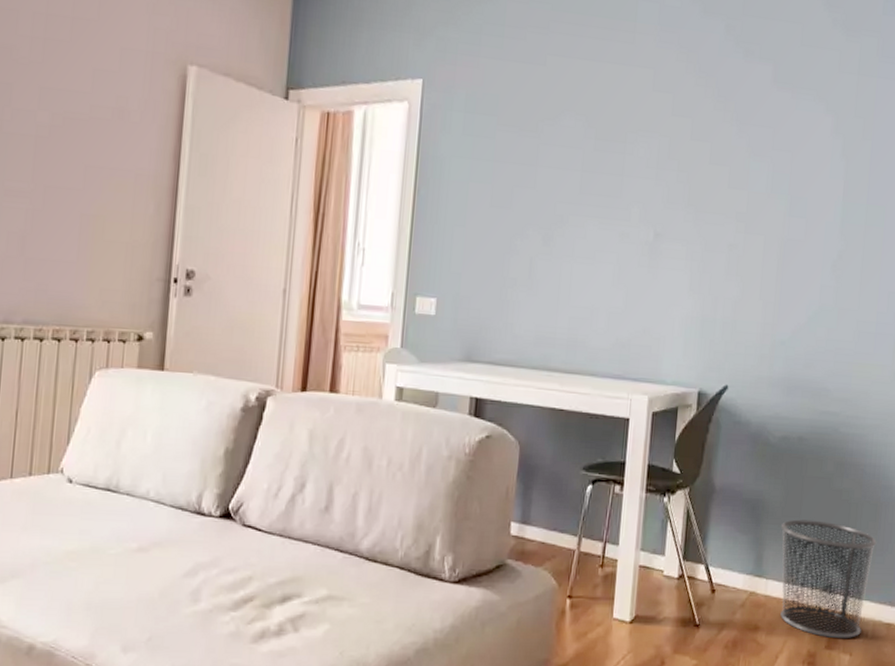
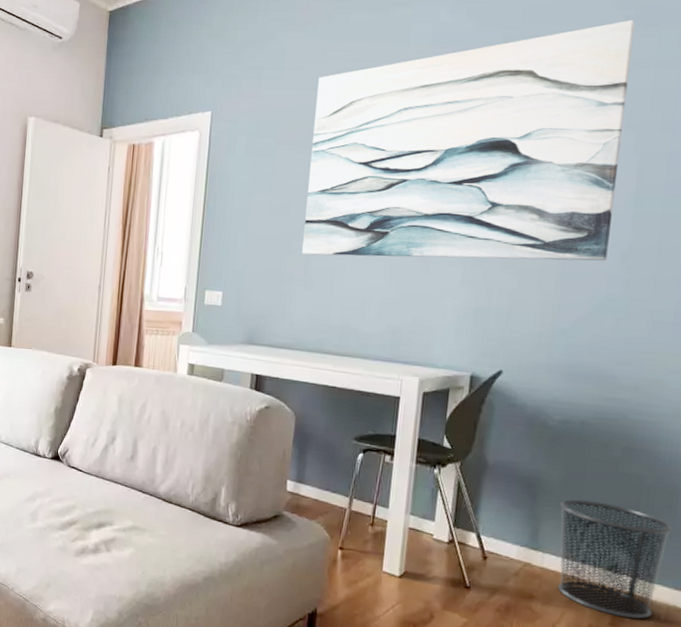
wall art: none [526,23,841,270] -> present [302,19,635,261]

